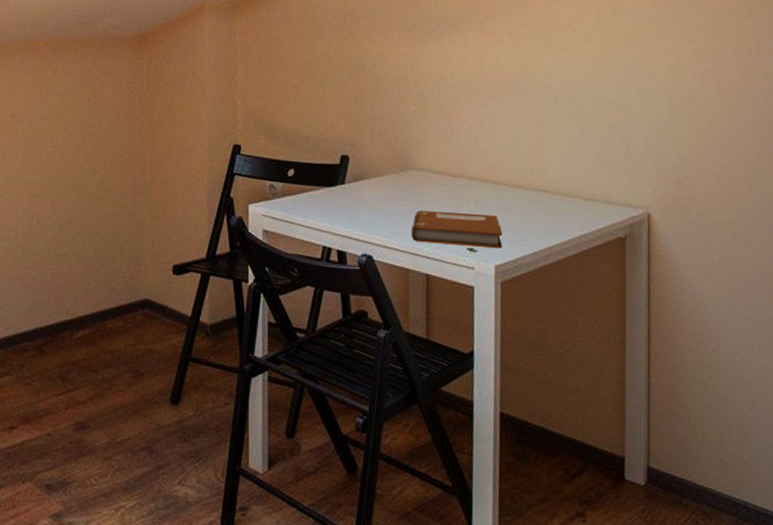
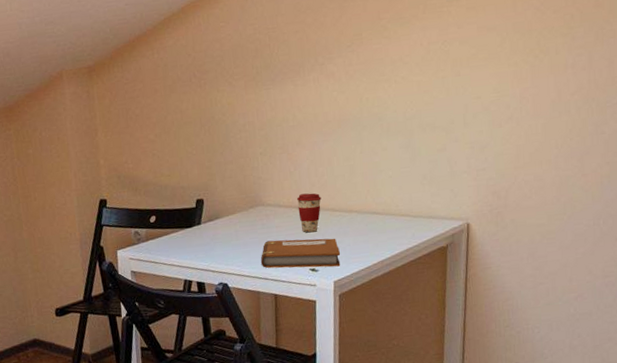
coffee cup: none [454,161,481,206] -> present [297,193,322,233]

